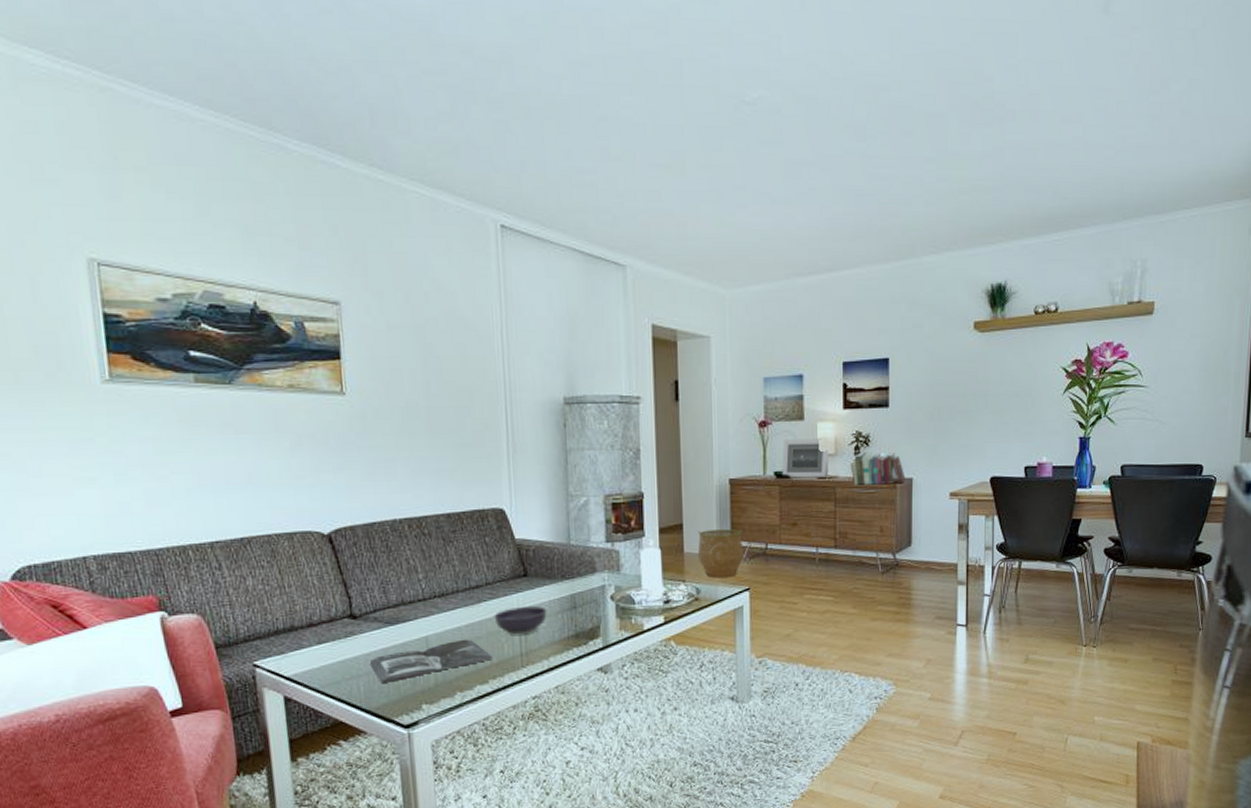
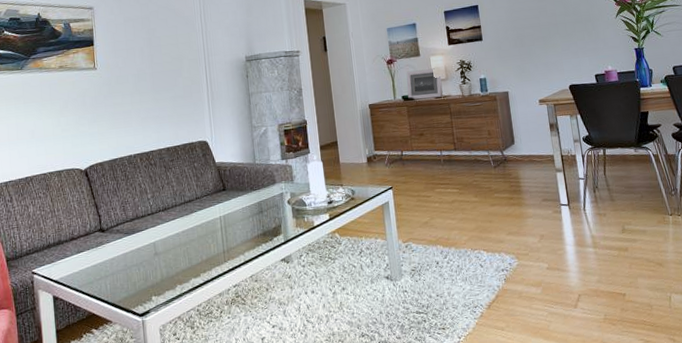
magazine: present [370,639,492,684] -> none [114,242,202,282]
bowl: present [494,606,547,635] -> none [202,213,242,237]
basket: present [697,529,744,579] -> none [349,141,385,182]
books: present [853,451,906,485] -> none [460,73,503,101]

